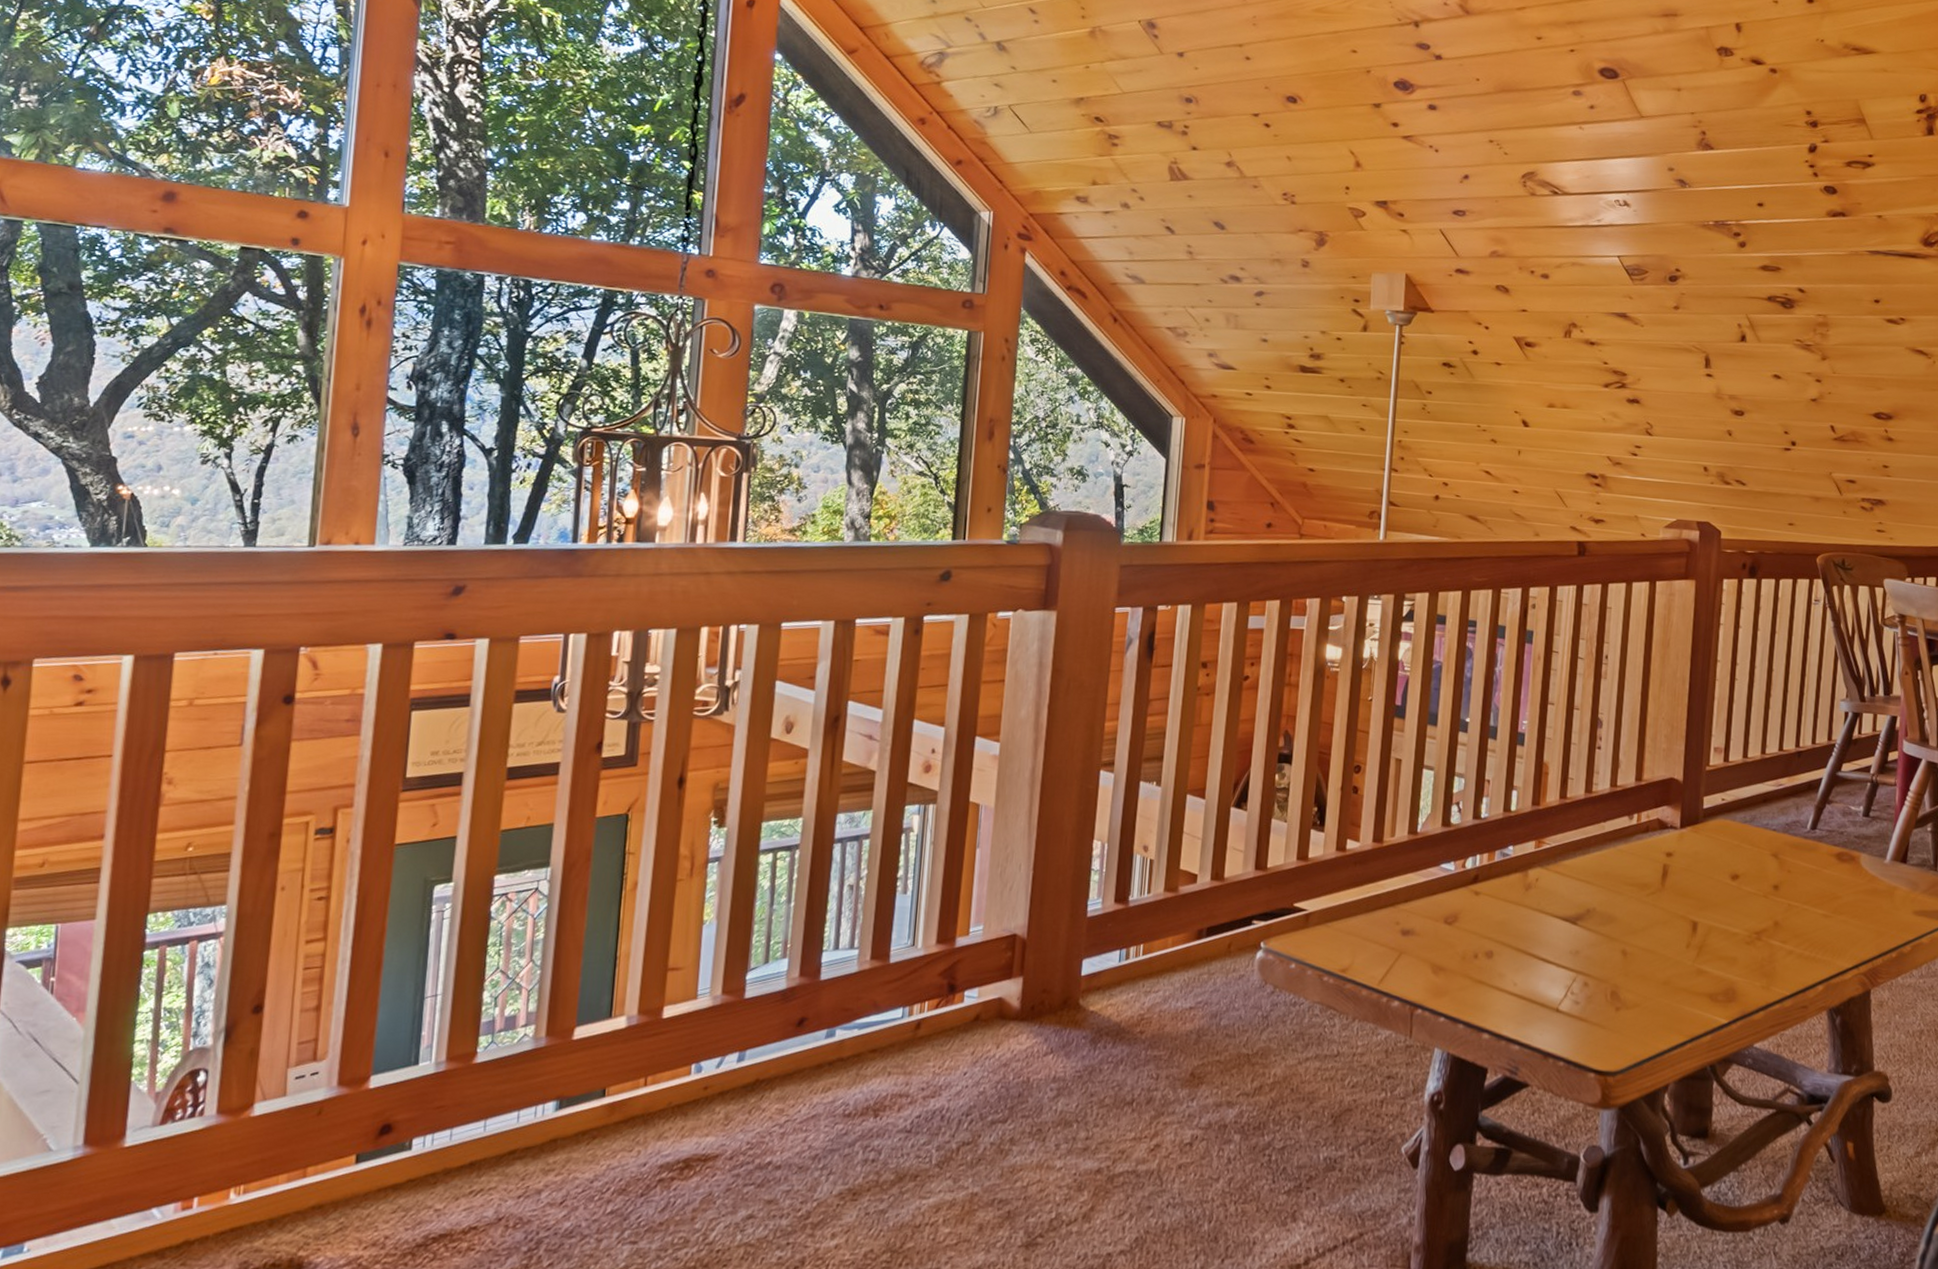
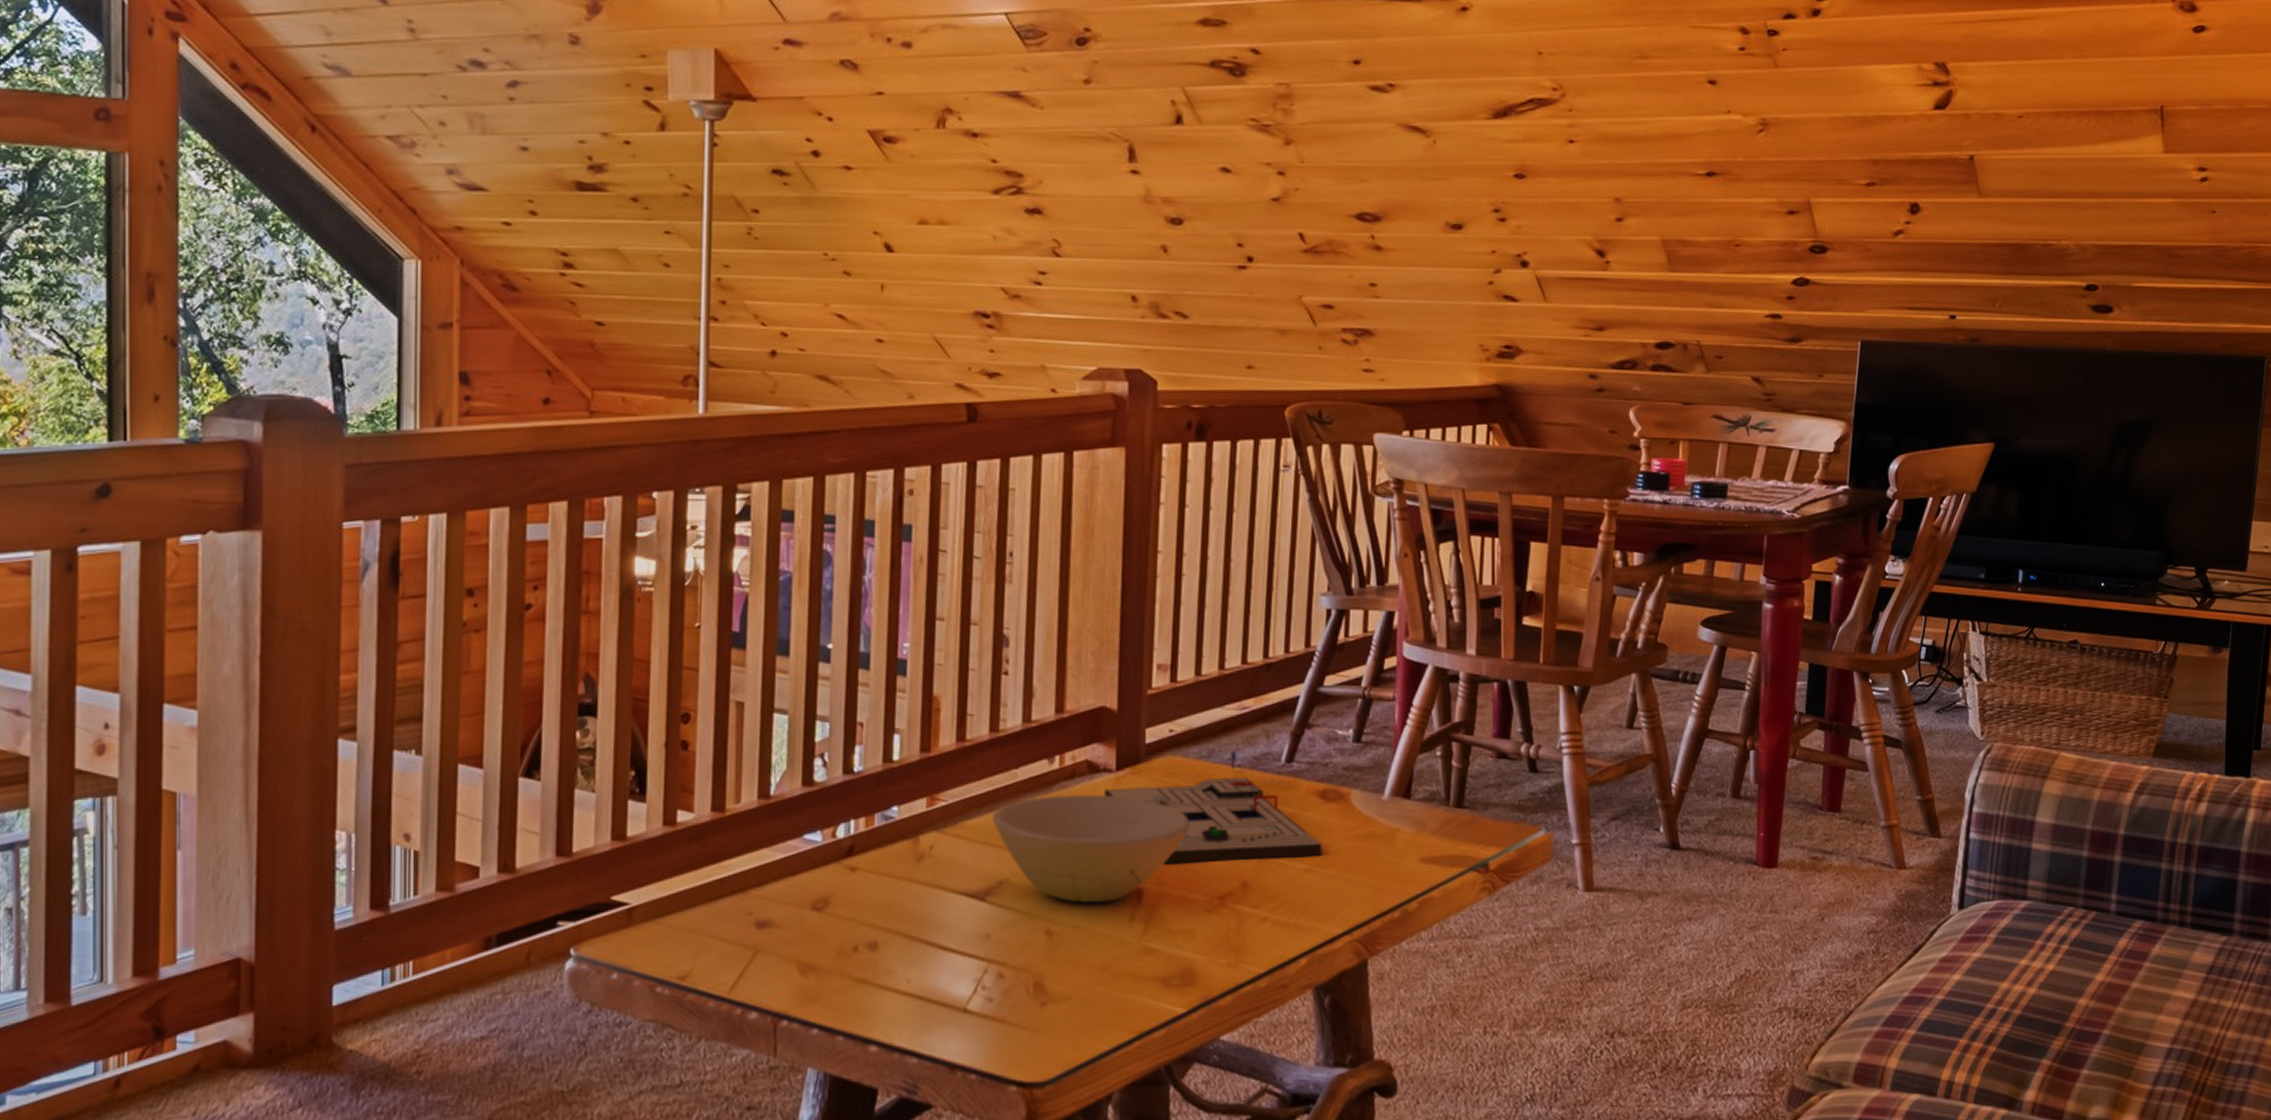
bowl: none [1584,845,1736,931] -> present [991,794,1190,903]
board game: none [1671,818,1837,906] -> present [1104,751,1322,865]

